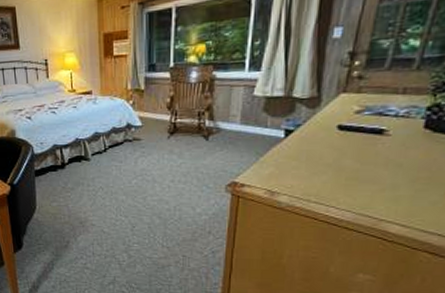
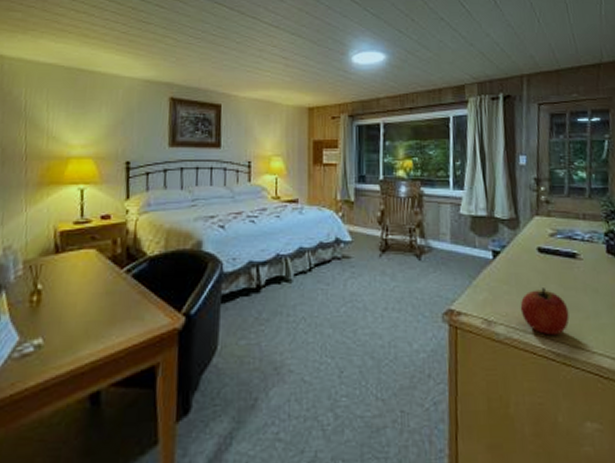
apple: none [307,163,362,205] -> present [520,288,570,336]

